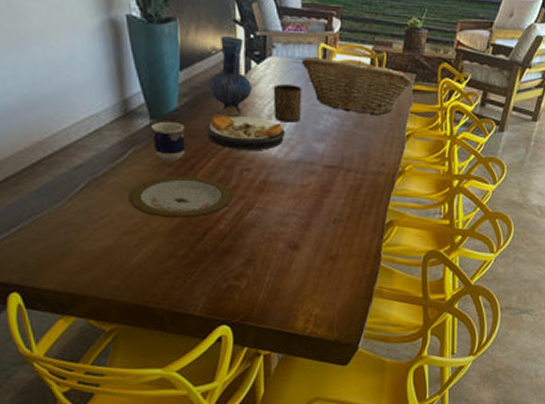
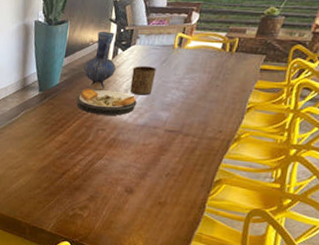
plate: present [129,176,234,218] -> none [16,131,89,162]
cup: present [151,121,186,161] -> none [38,93,62,121]
fruit basket: present [301,57,412,114] -> none [159,44,261,90]

